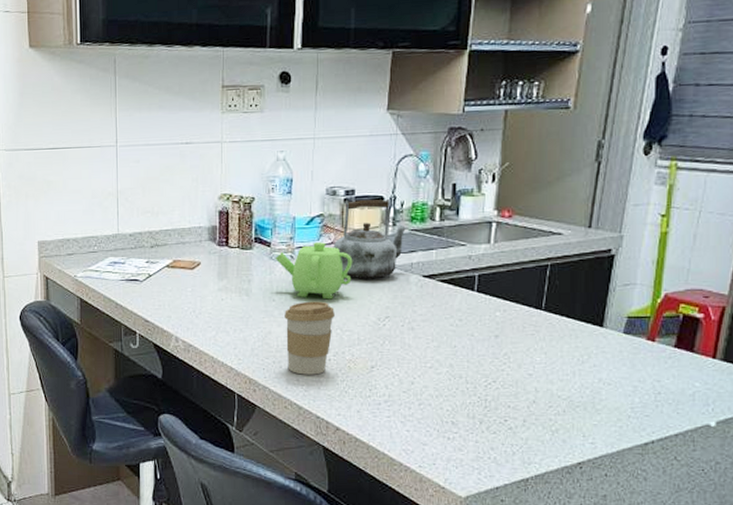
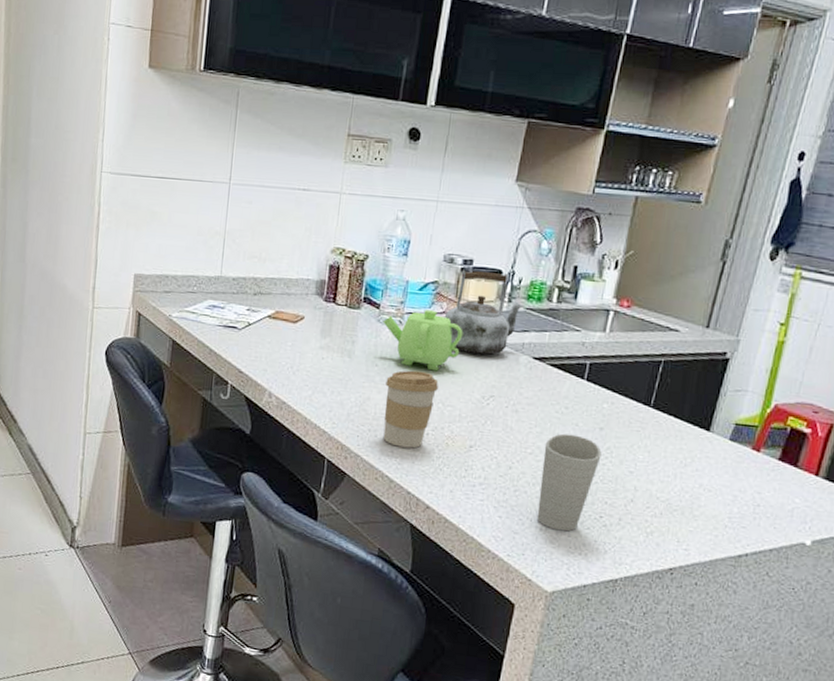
cup: none [443,345,499,438] -> present [536,433,602,532]

